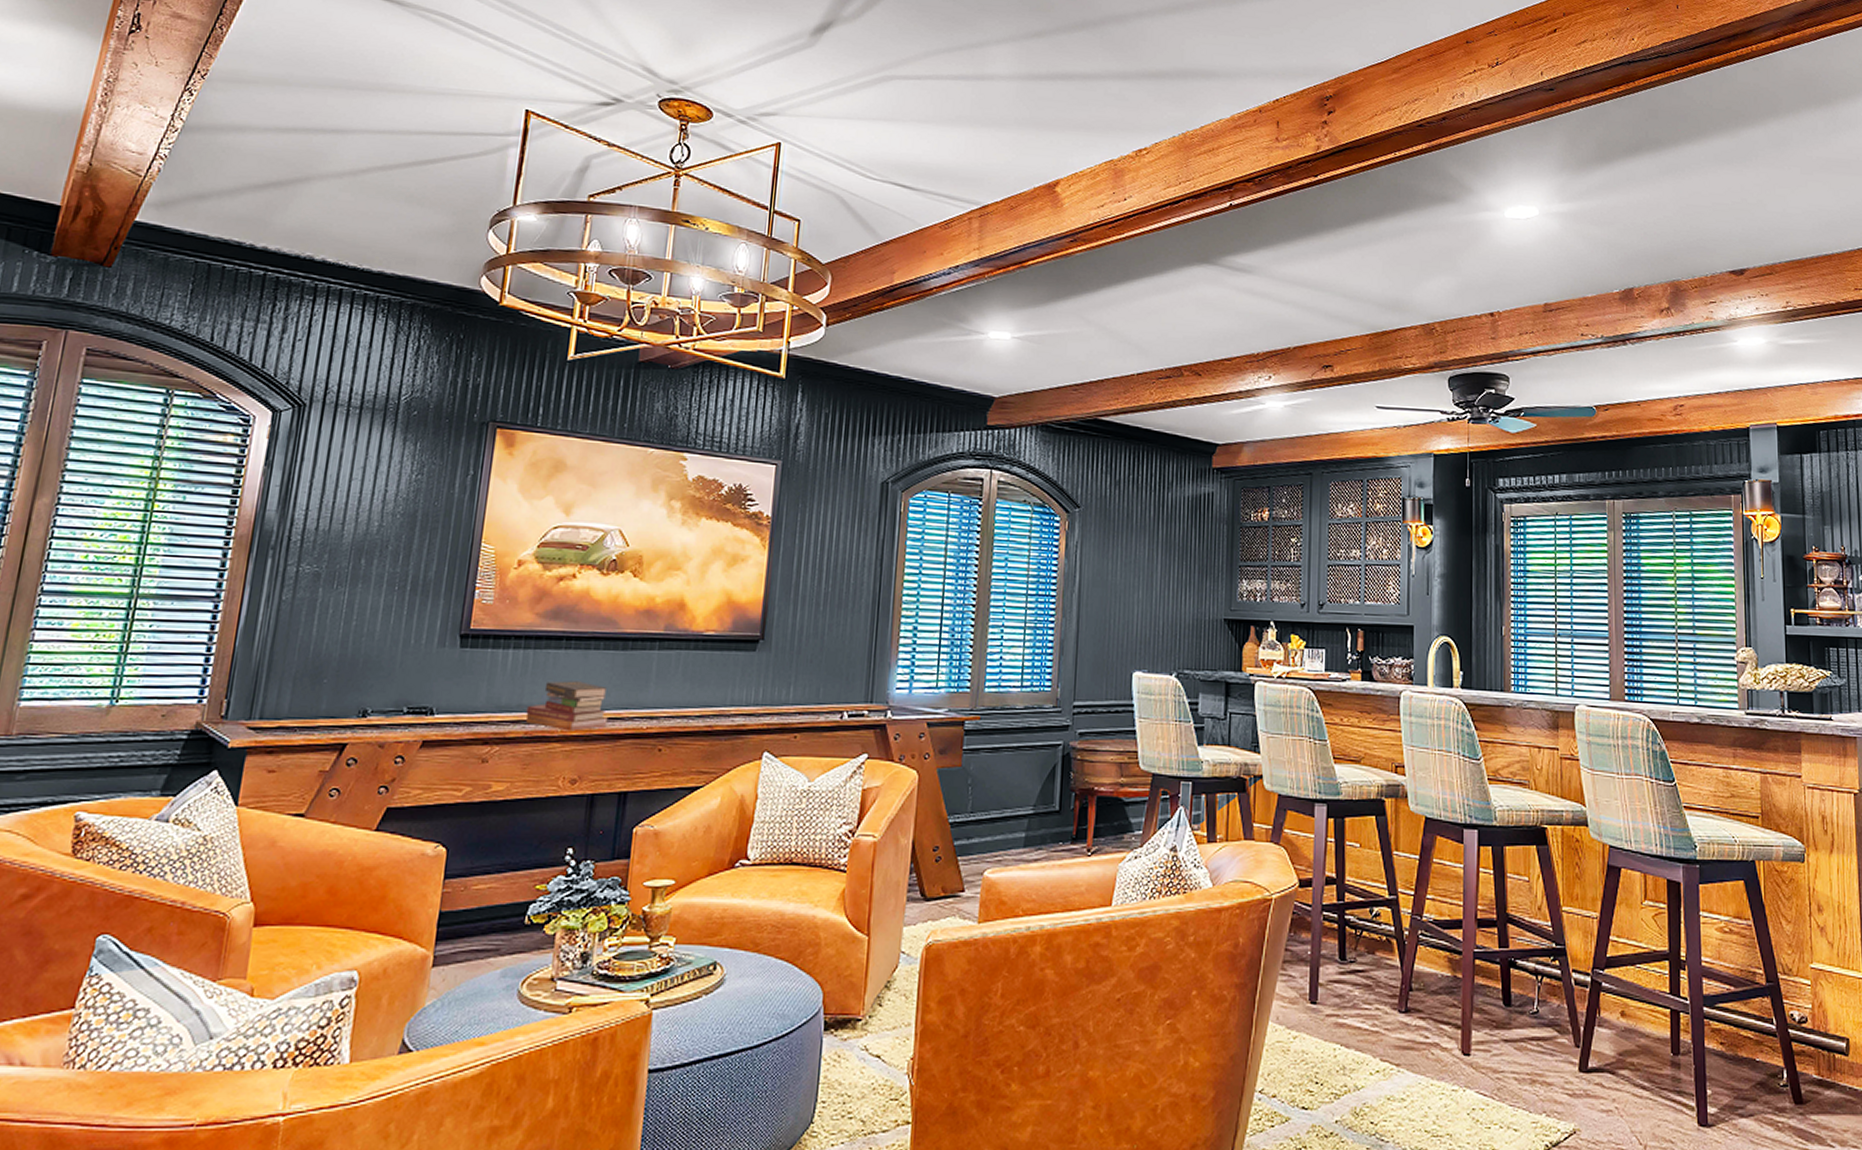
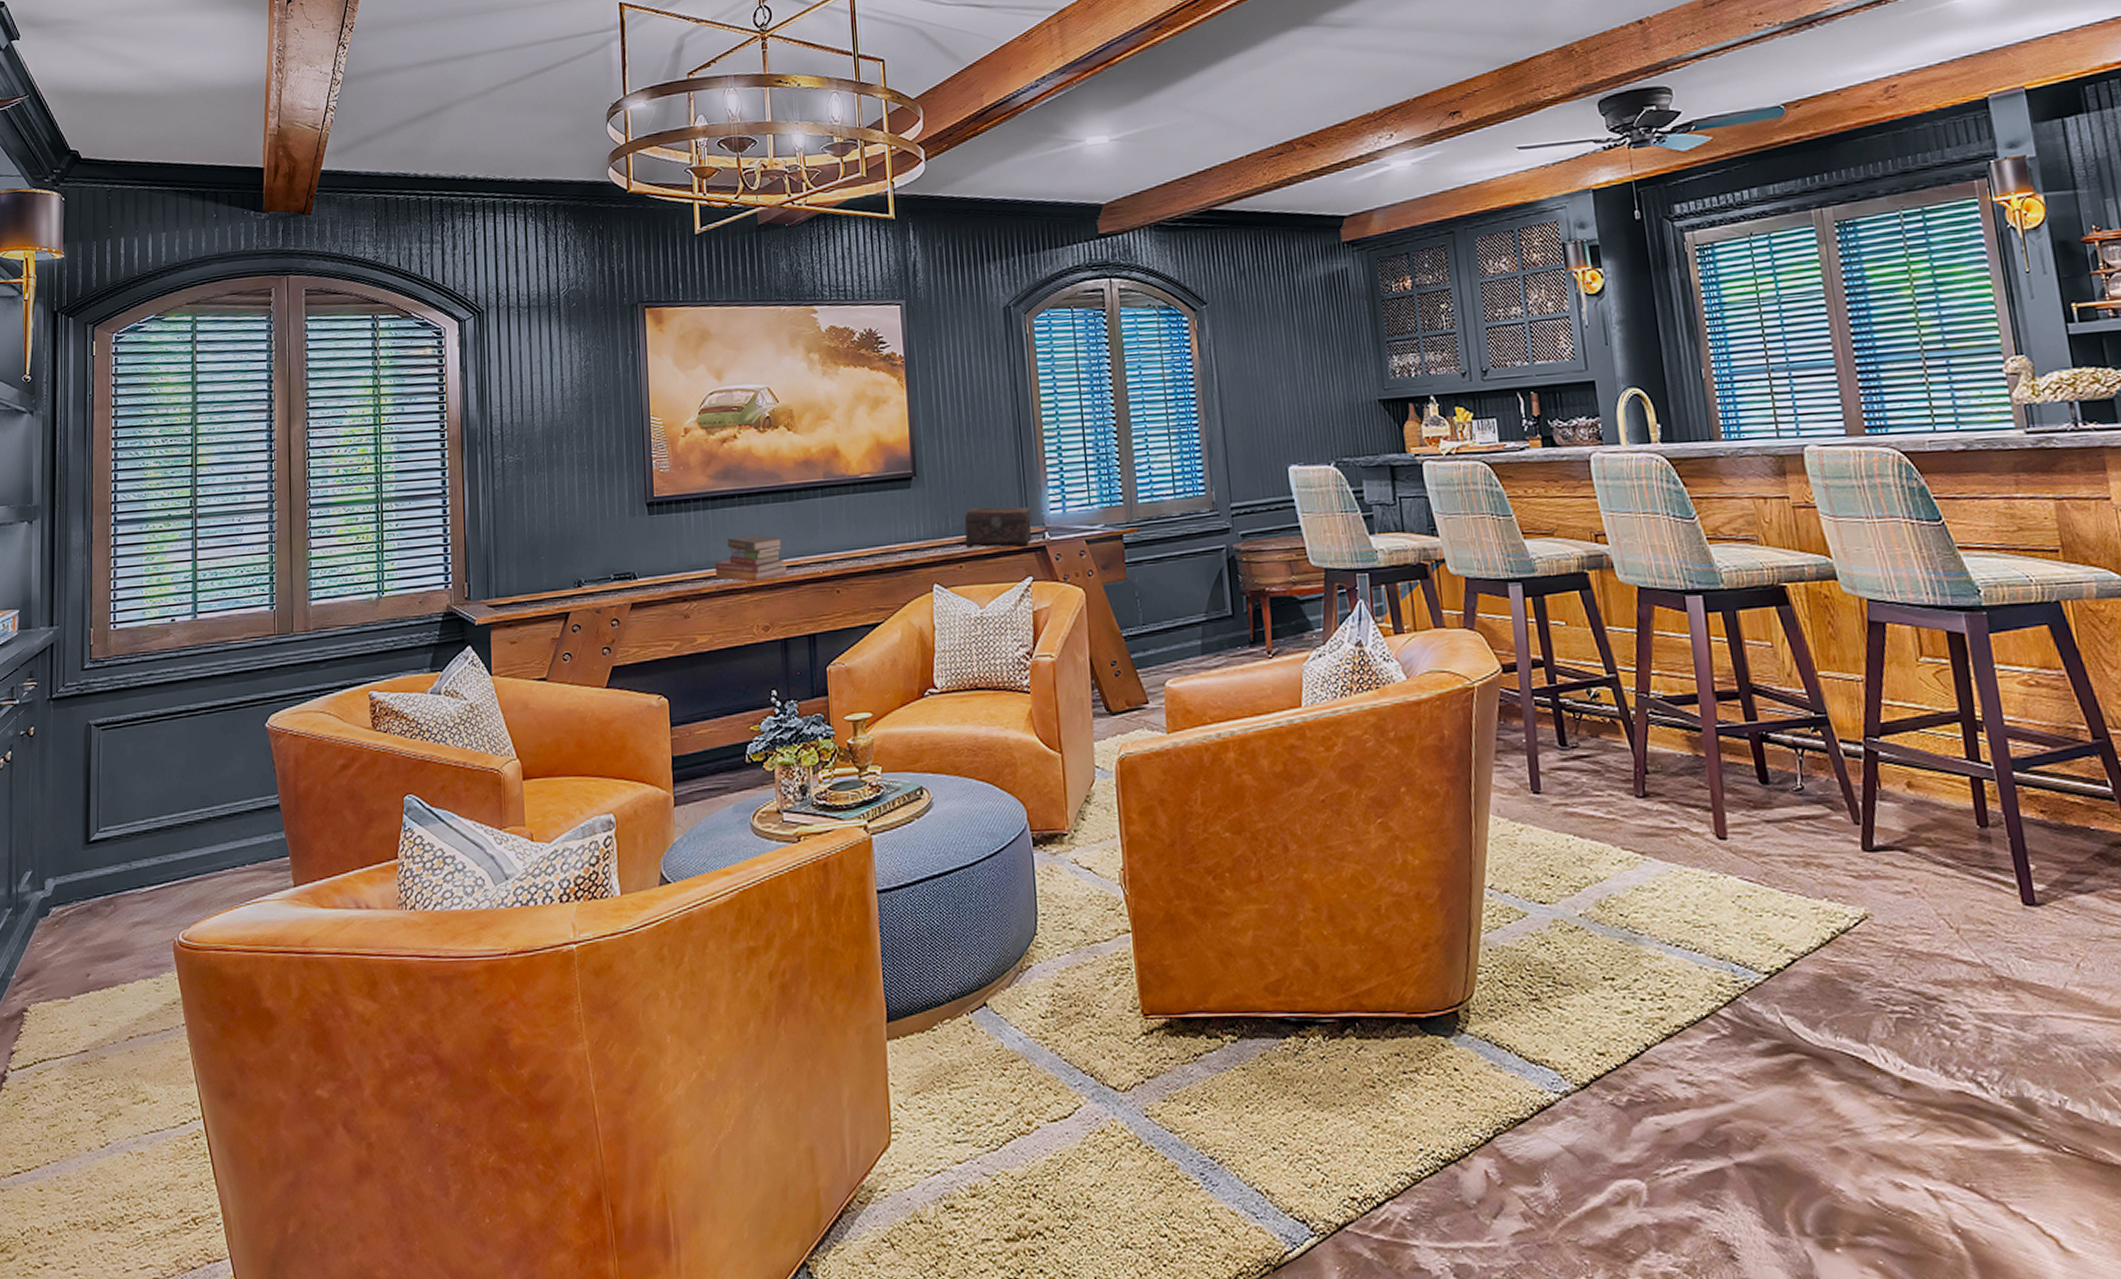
decorative box: none [803,678,876,724] -> present [964,506,1032,549]

